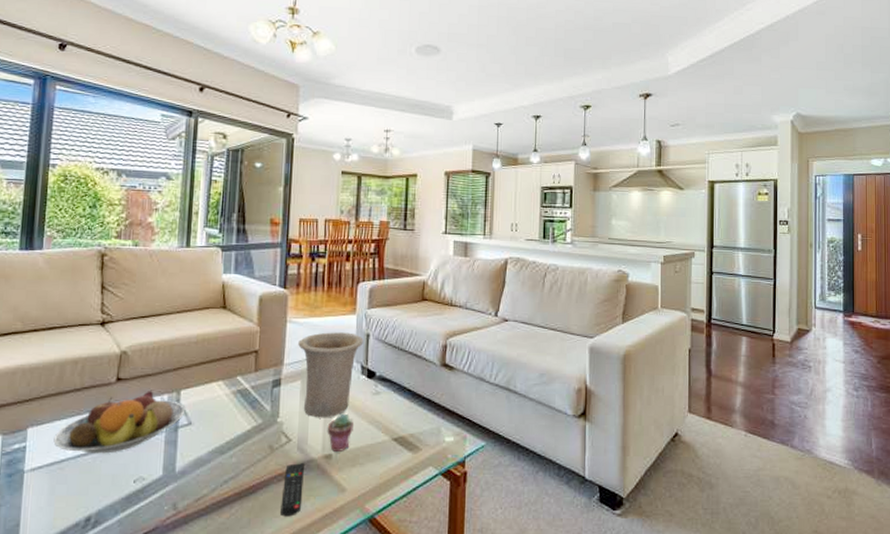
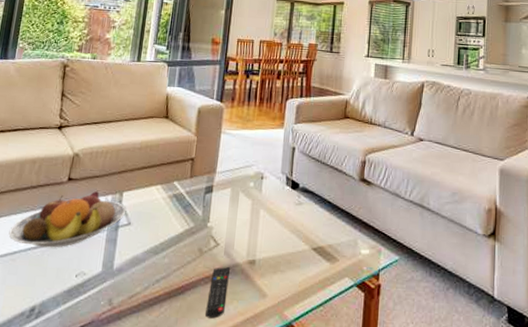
vase: present [298,332,364,418] -> none [230,144,290,225]
potted succulent: present [327,413,353,451] -> none [252,221,277,258]

